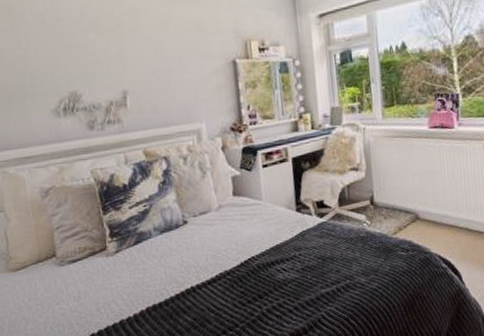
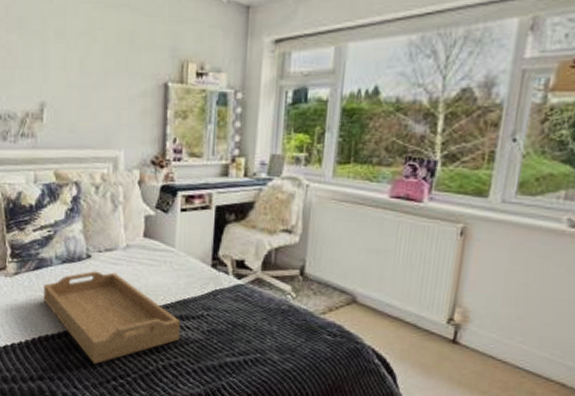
serving tray: none [145,232,278,323] -> present [43,271,181,365]

